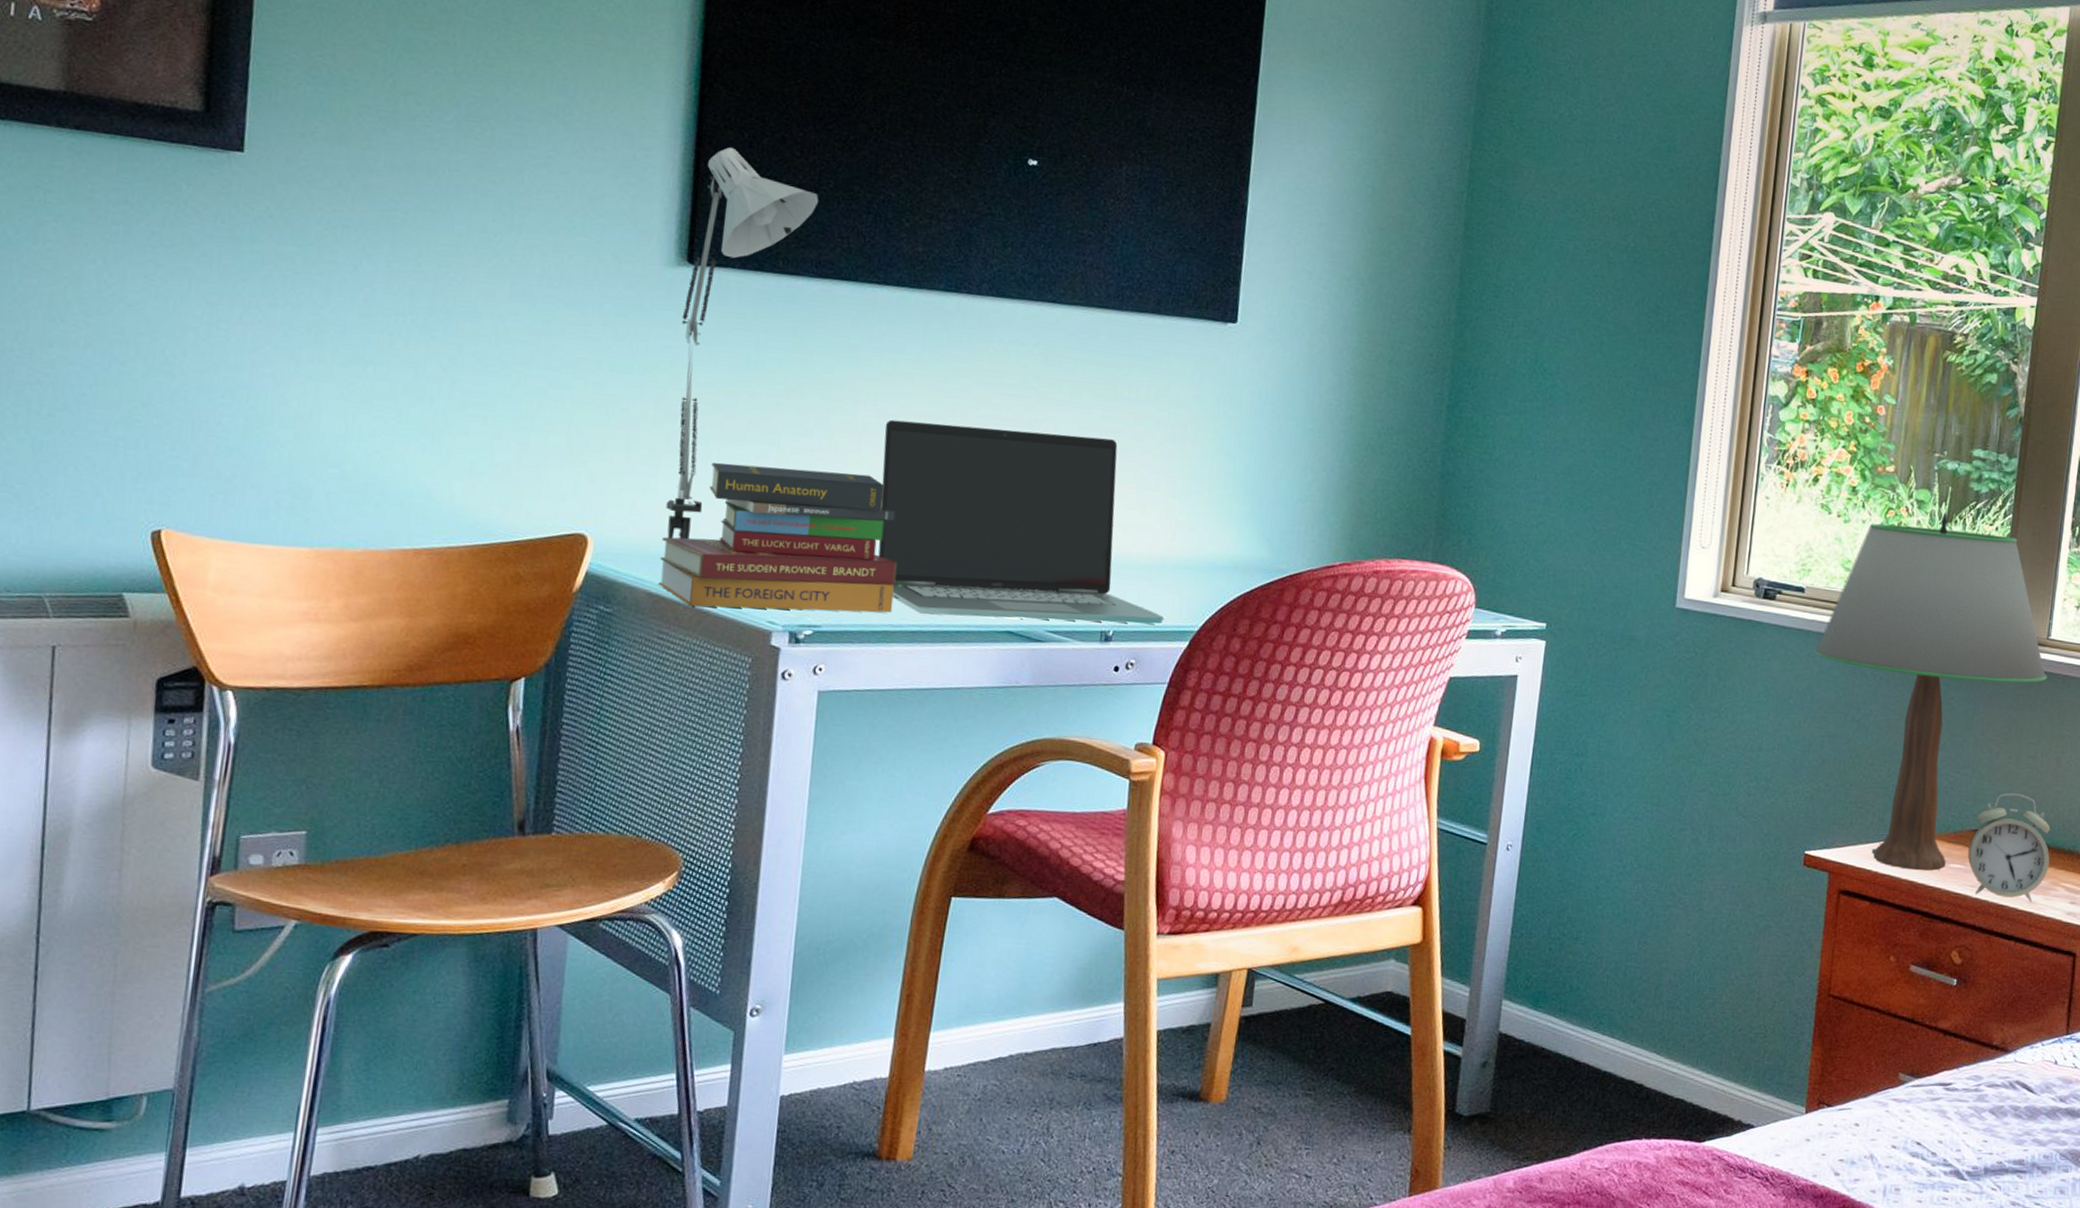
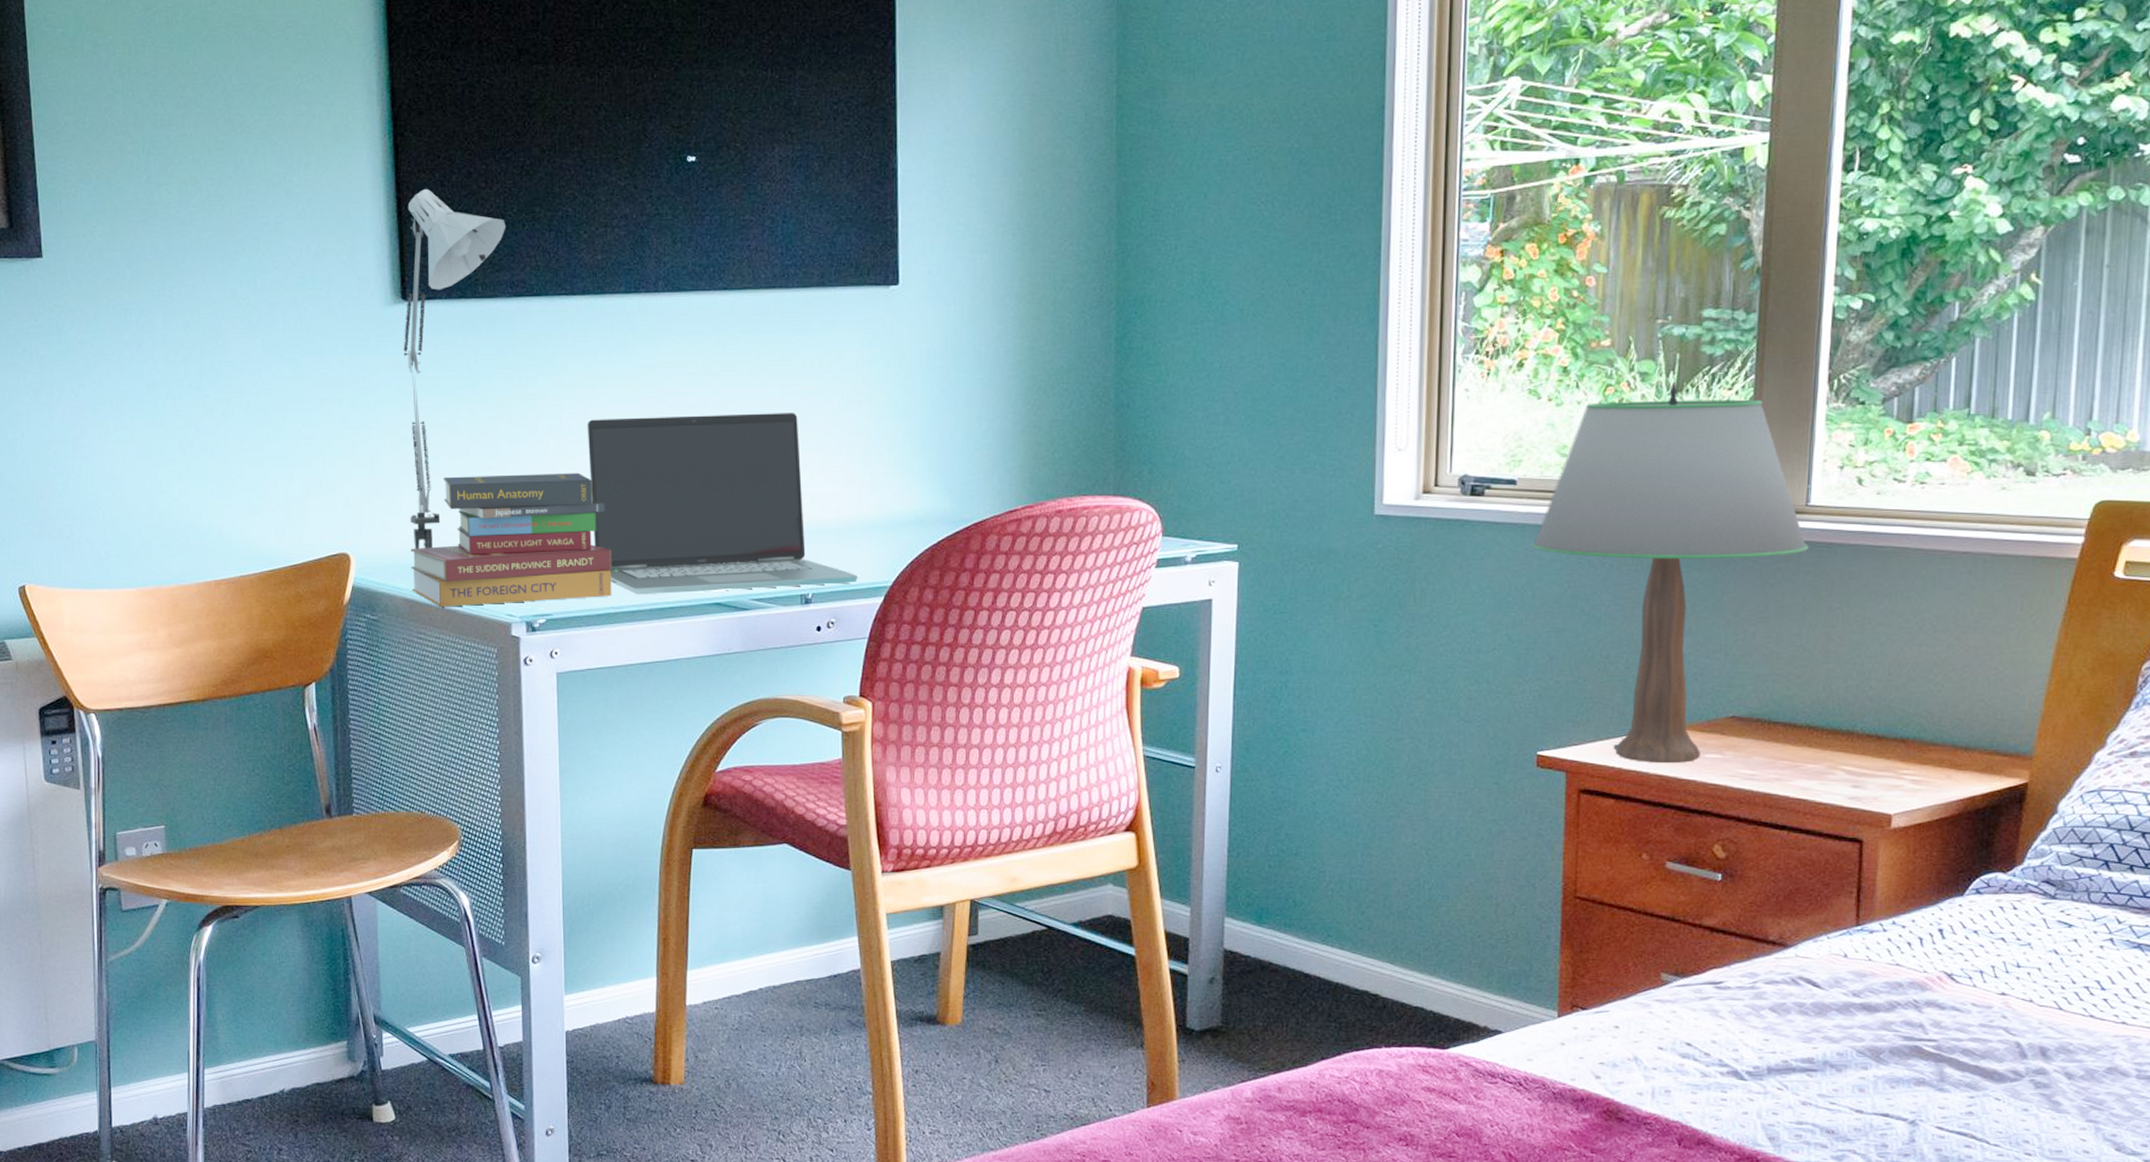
alarm clock: present [1967,792,2050,903] -> none [1725,674,1824,789]

